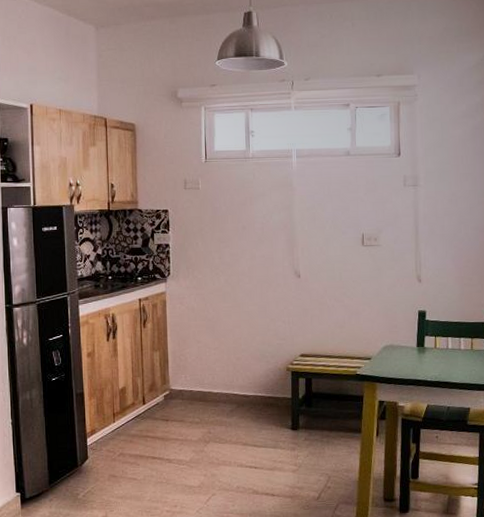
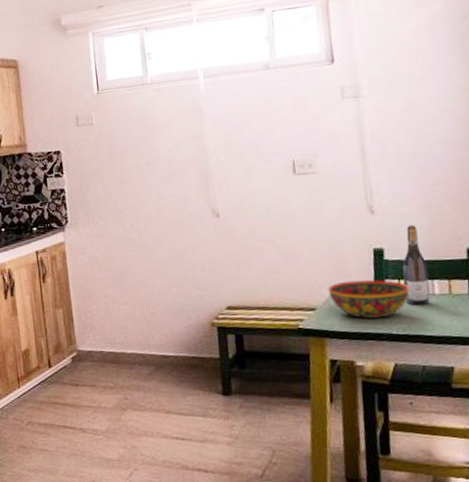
bowl: none [382,335,443,368] -> present [328,279,410,319]
wine bottle: none [438,293,458,358] -> present [402,225,431,305]

